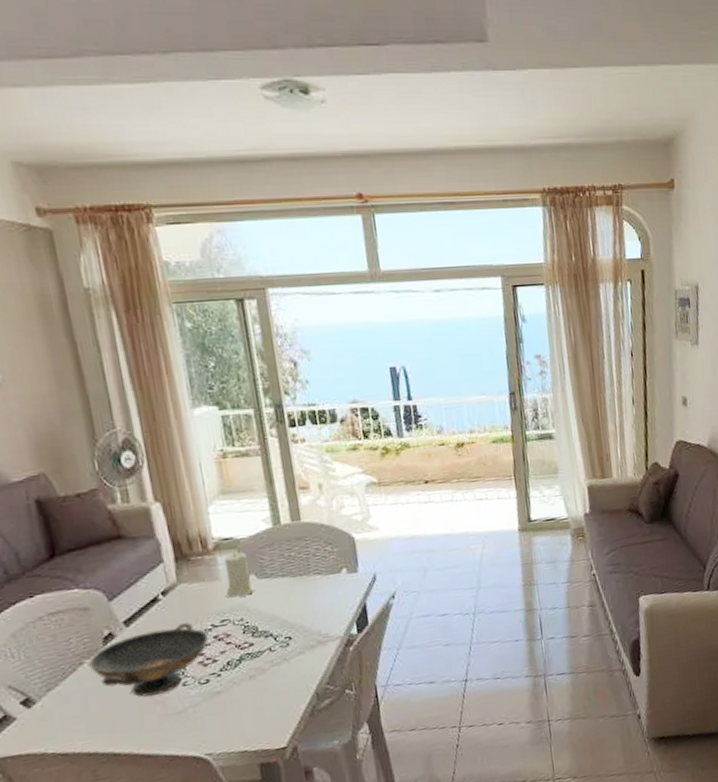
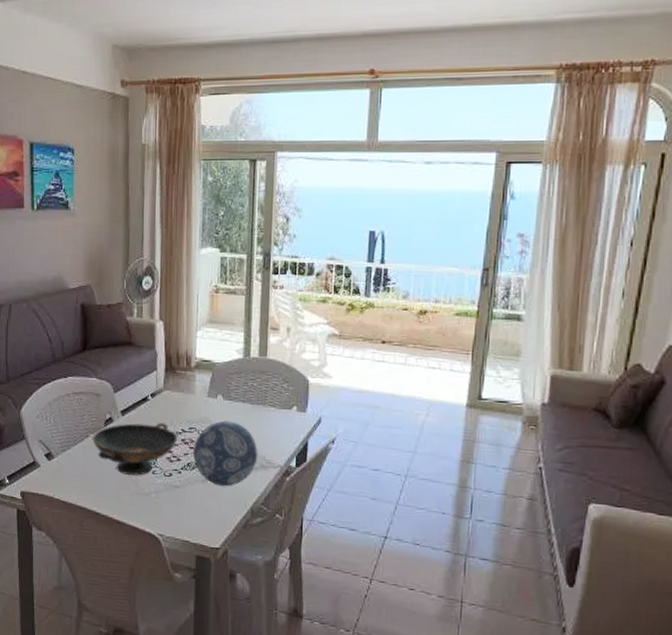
candle: present [224,552,255,598] -> none [197,373,220,412]
decorative ball: none [231,600,313,678] -> present [193,420,258,487]

